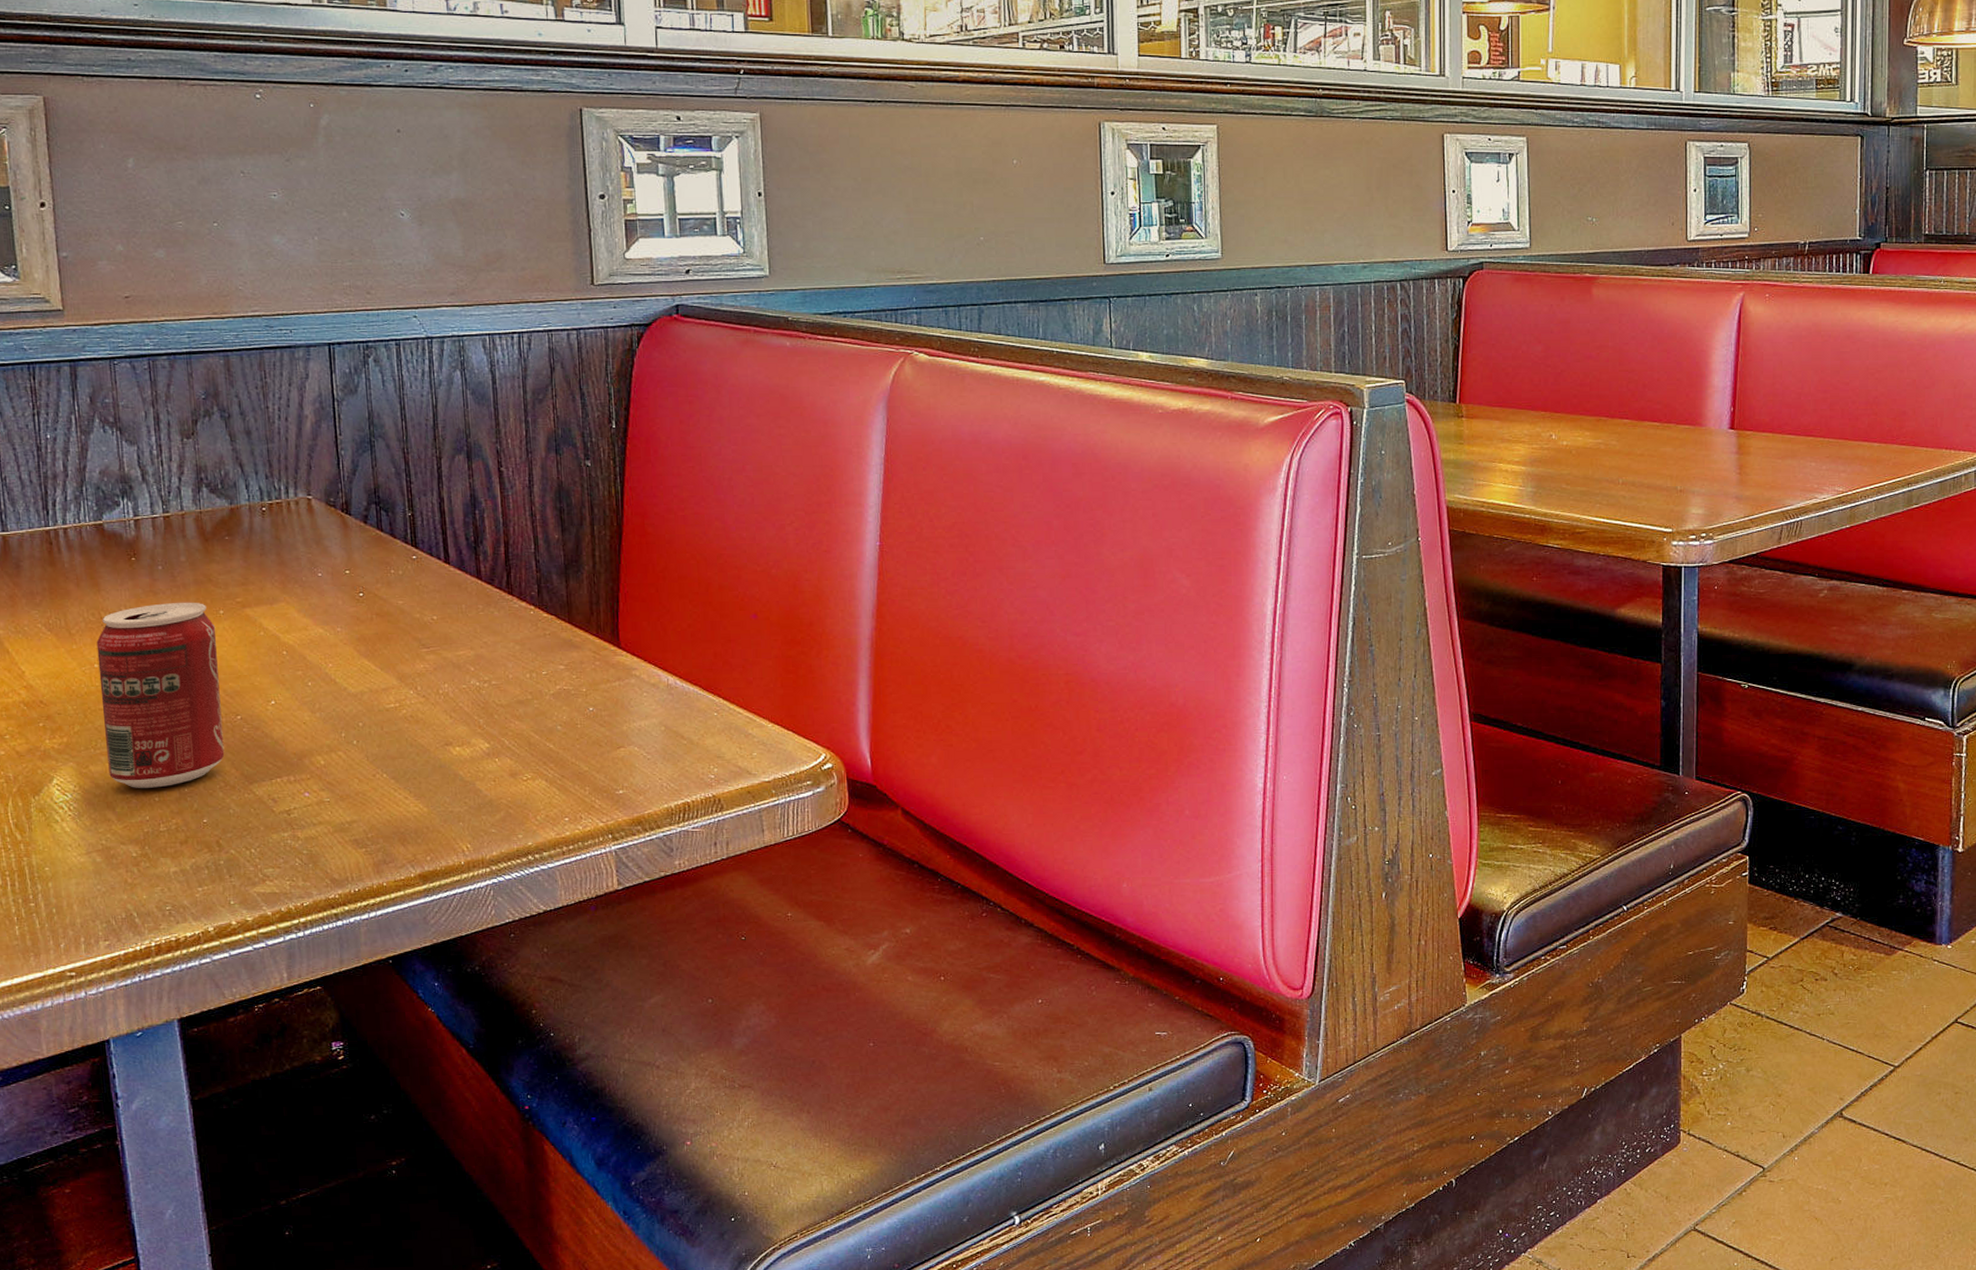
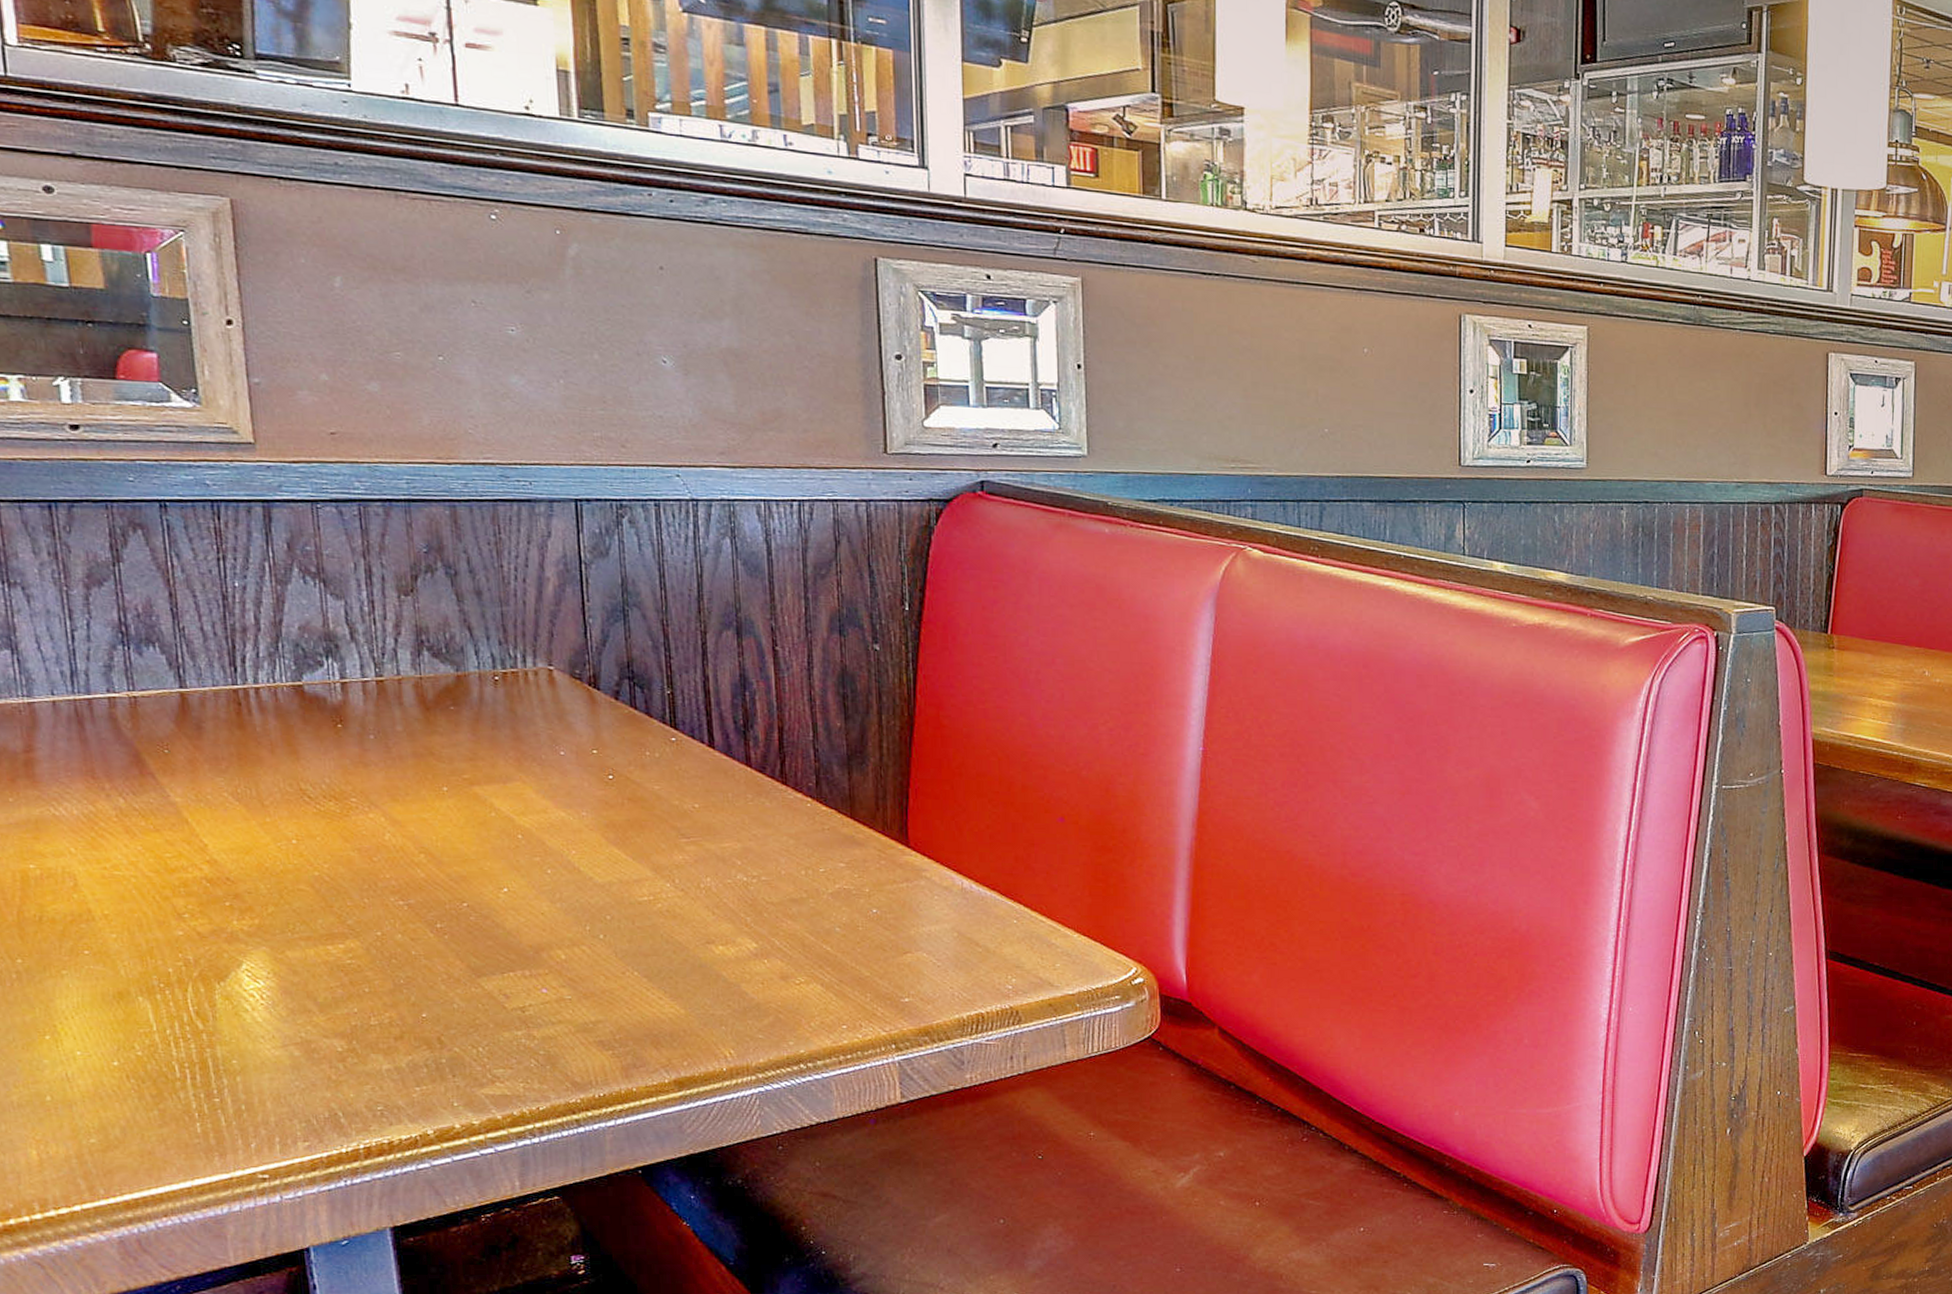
beverage can: present [96,602,225,788] -> none [294,775,448,978]

